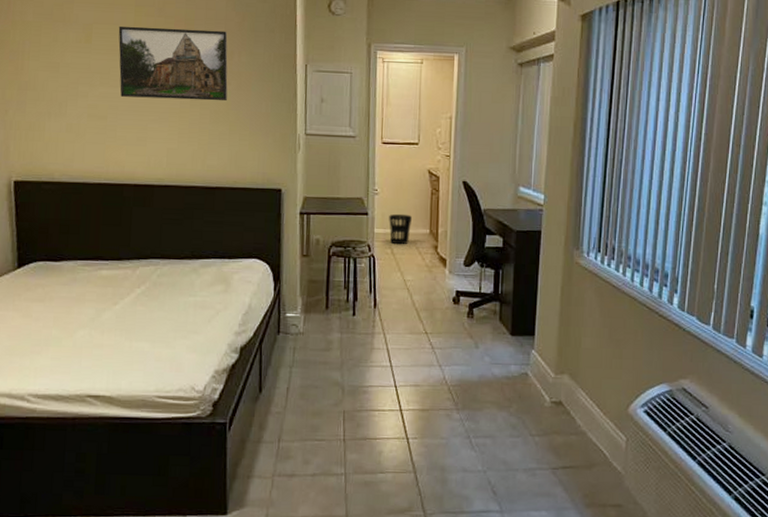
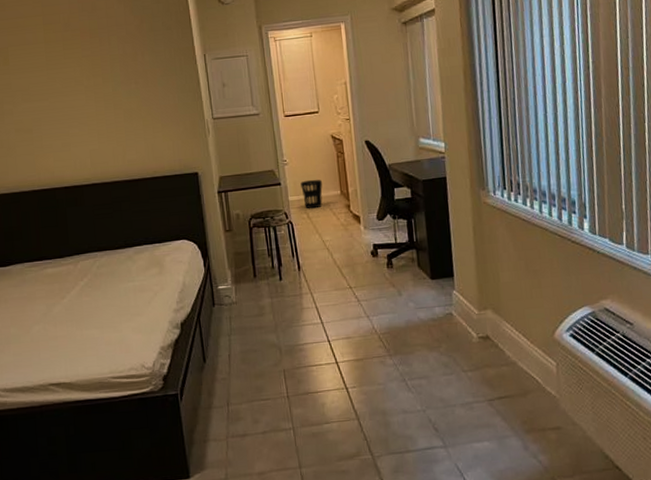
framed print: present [118,25,228,101] -> none [31,35,137,109]

